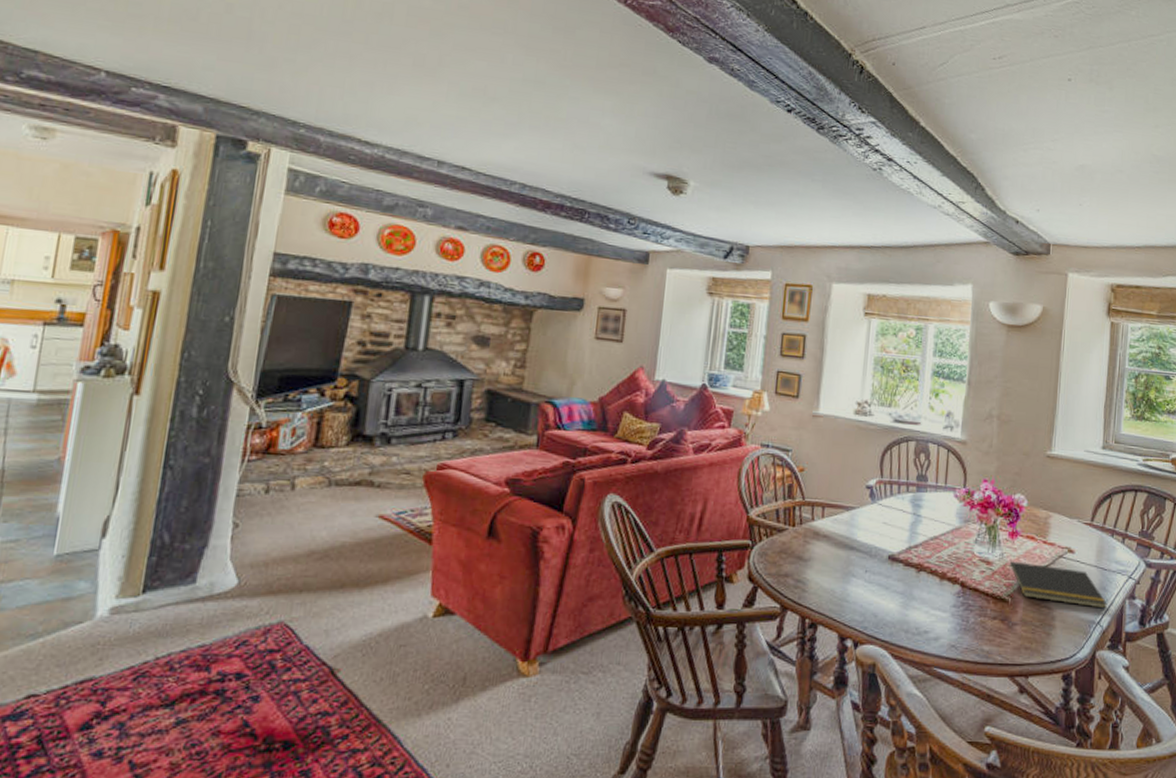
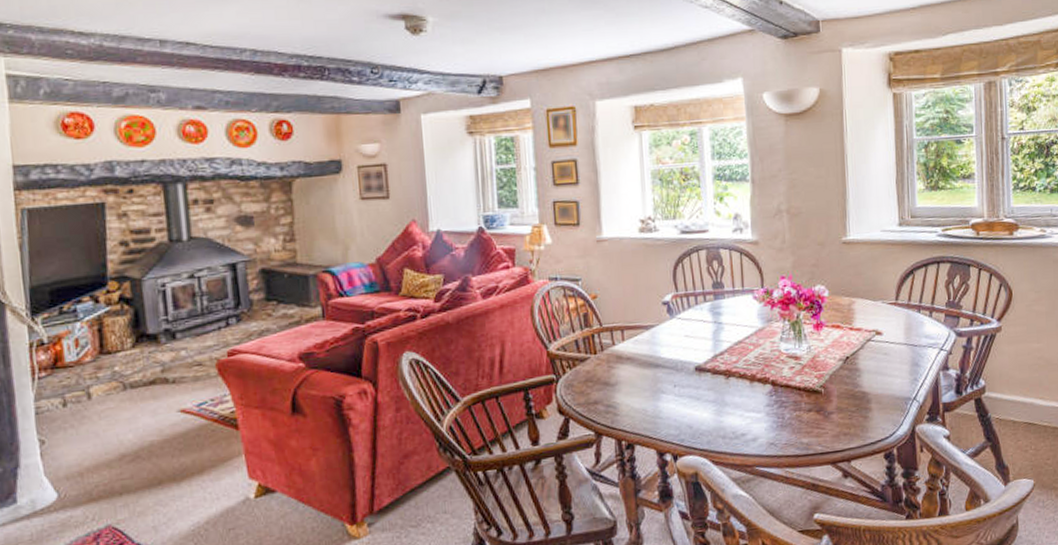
notepad: present [1007,561,1107,609] -> none [817,350,922,386]

